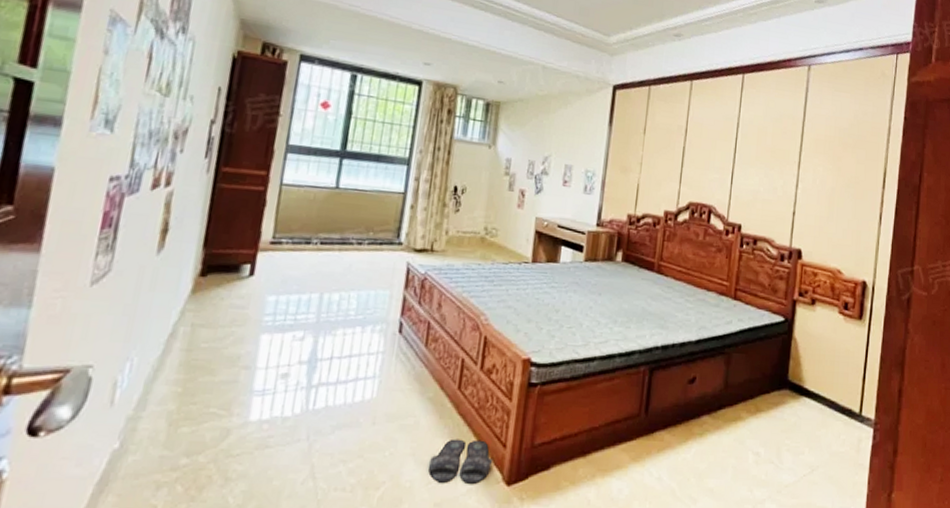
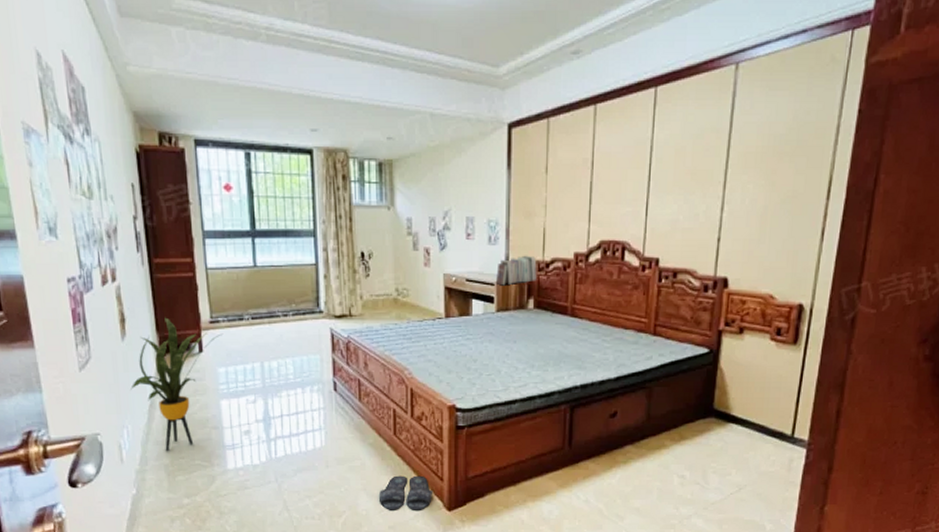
house plant: none [151,232,284,395] -> present [130,317,224,452]
books: none [586,207,629,236] -> present [495,255,537,286]

